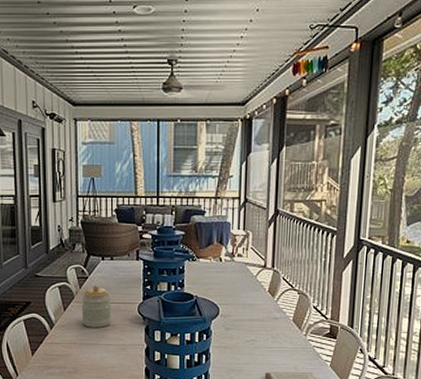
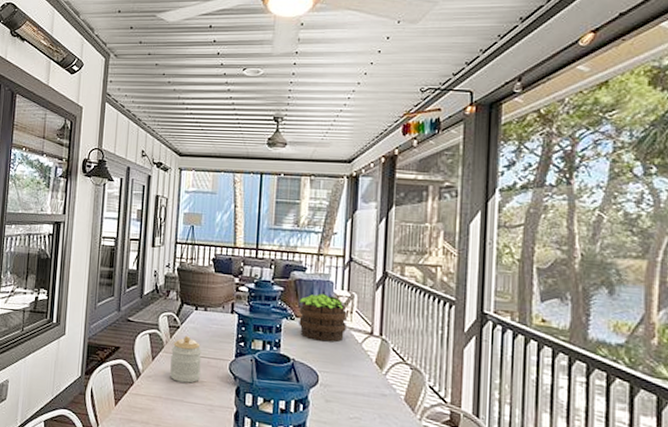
potted plant: none [200,235,244,278] -> present [299,294,349,343]

